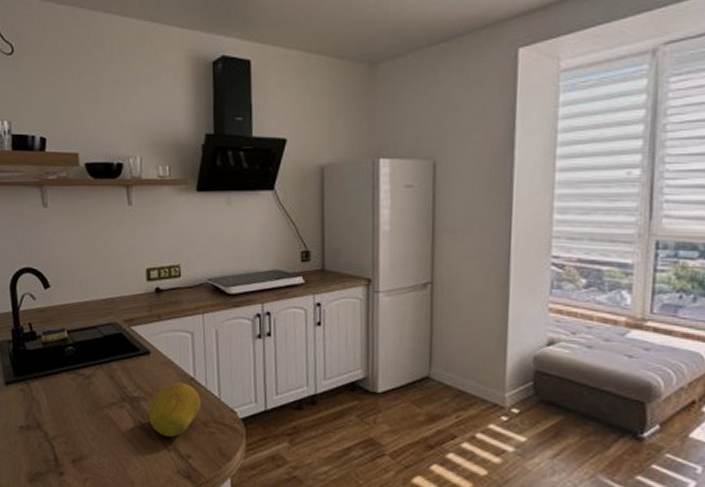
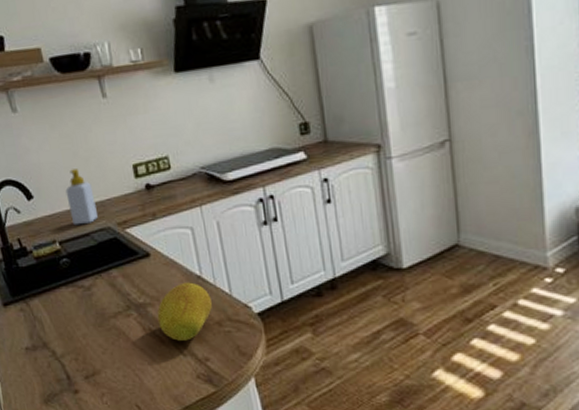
soap bottle: none [81,265,107,318] -> present [65,169,98,226]

